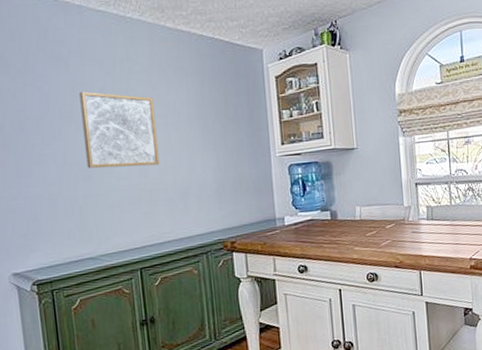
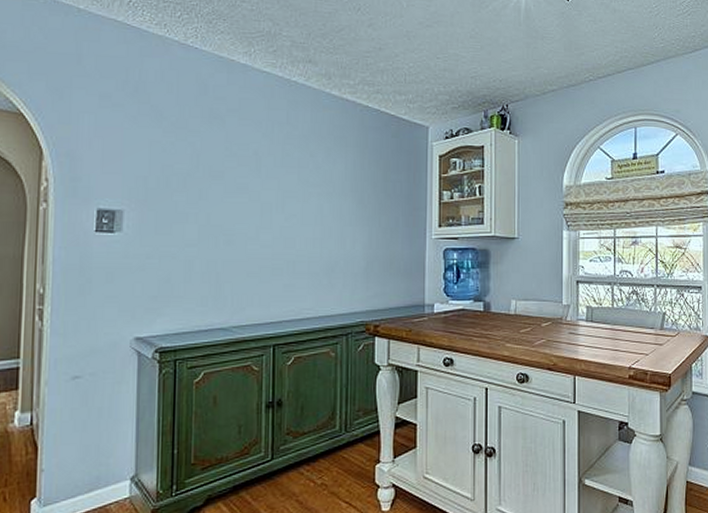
wall art: present [79,91,160,169] -> none [231,152,309,236]

